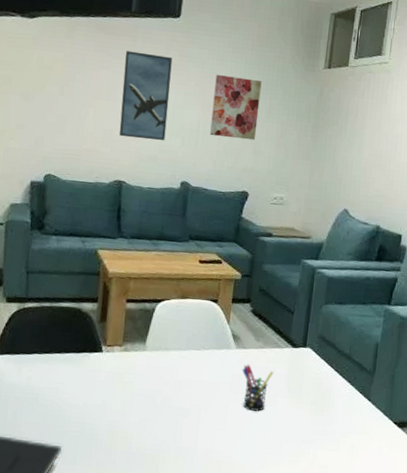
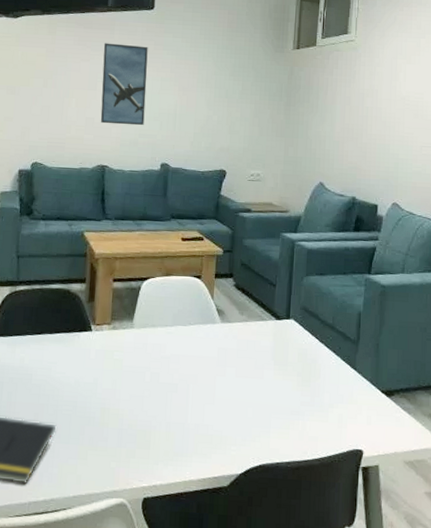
wall art: present [210,74,262,141] -> none [187,60,234,121]
pen holder: present [242,364,274,411] -> none [227,338,259,384]

